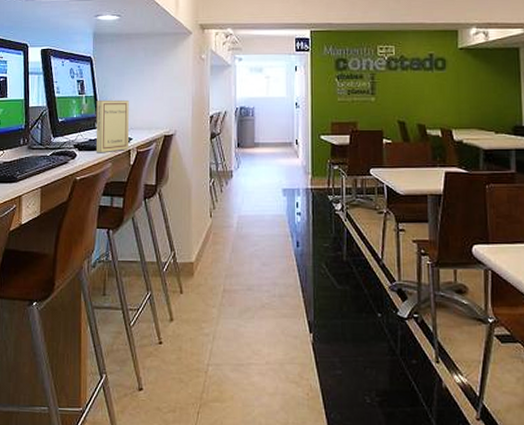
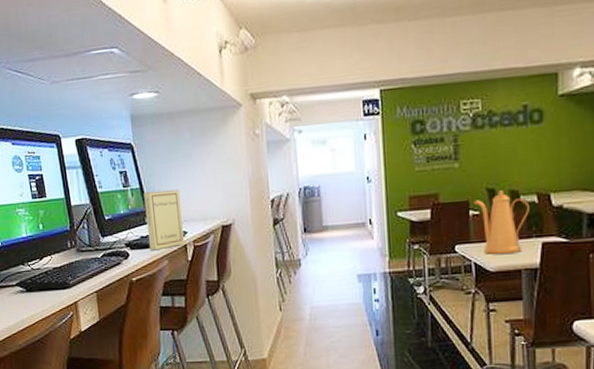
coffee pot: none [387,124,434,180] -> present [474,190,529,255]

